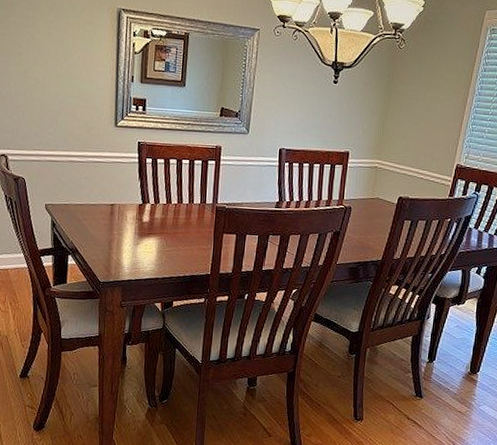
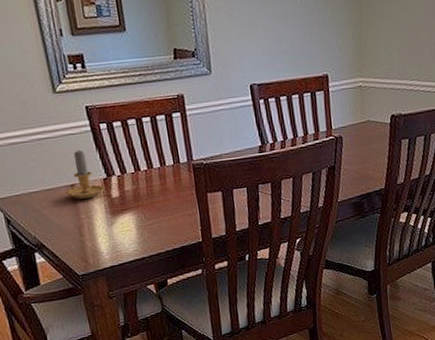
candle: none [106,176,139,218] -> present [66,149,105,199]

